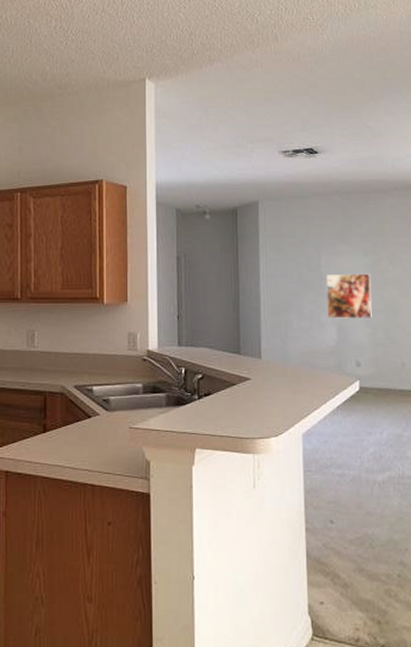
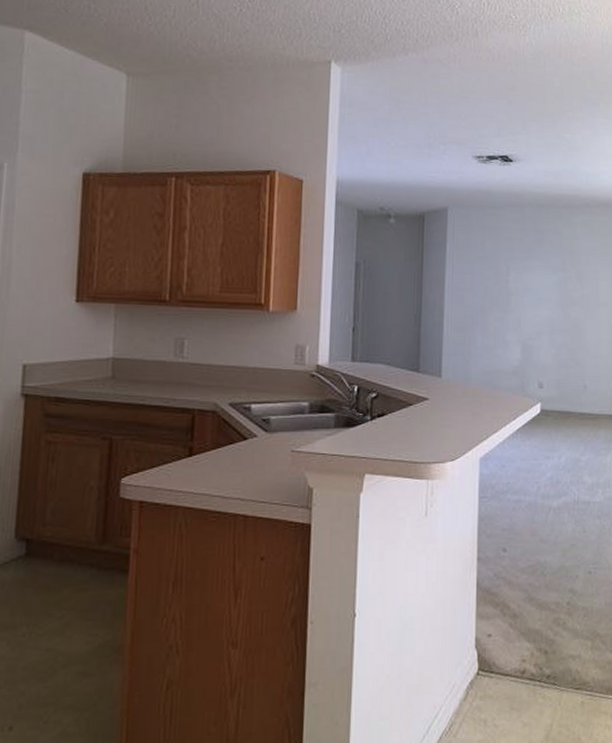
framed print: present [326,273,373,320] -> none [512,290,559,339]

